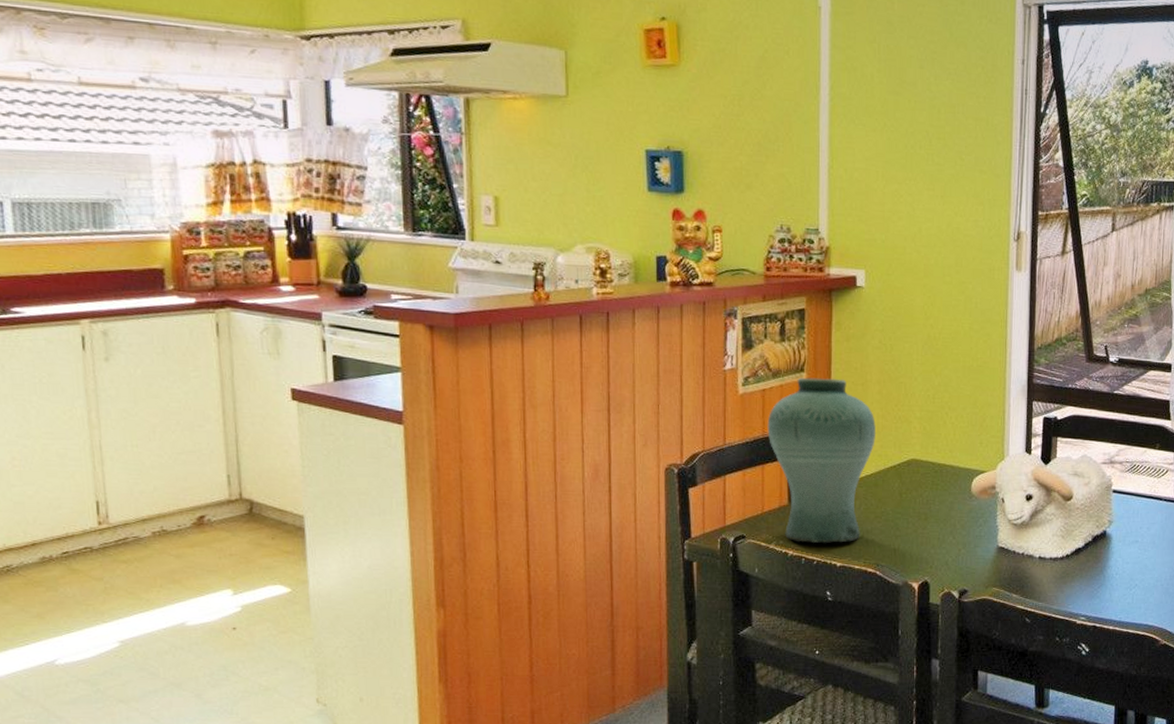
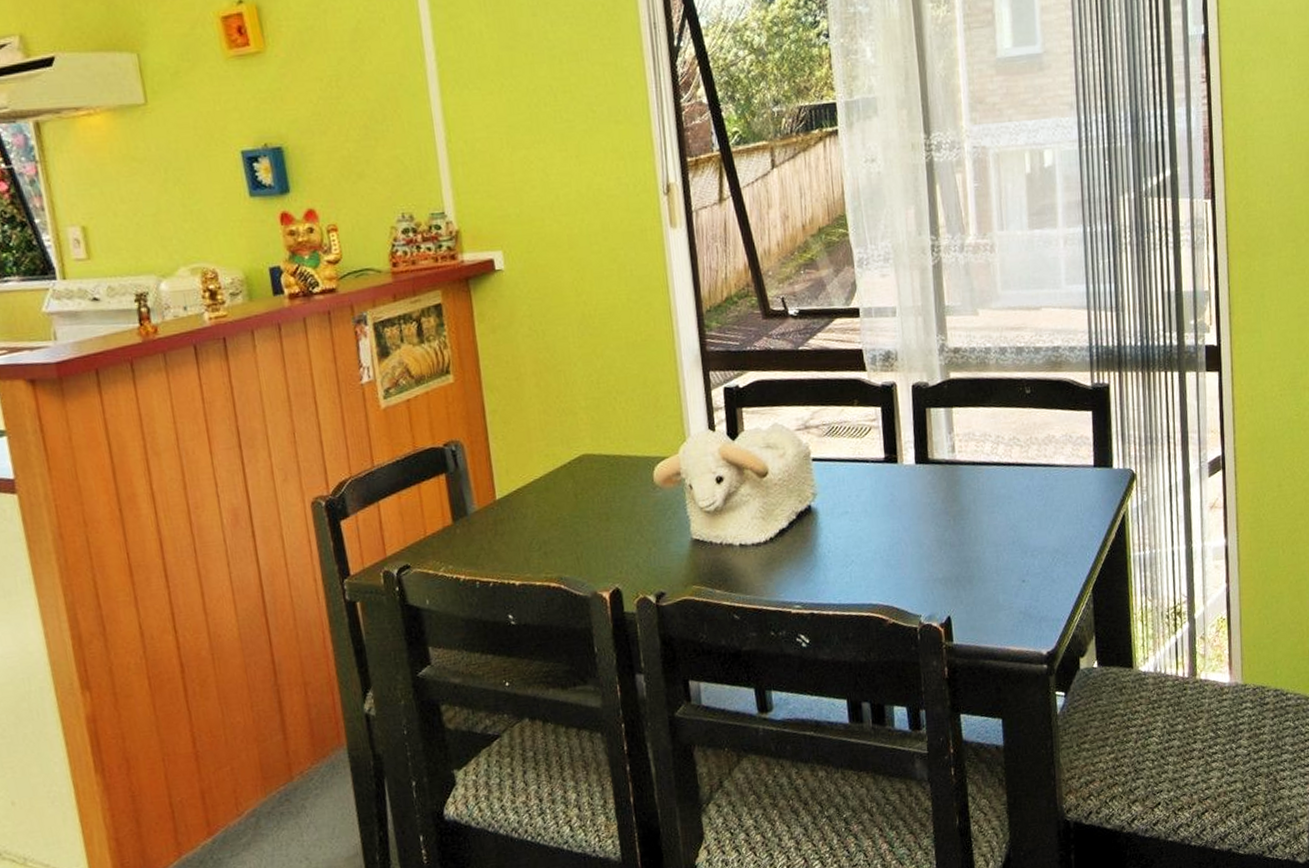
vase: present [767,377,877,543] -> none [416,376,540,565]

